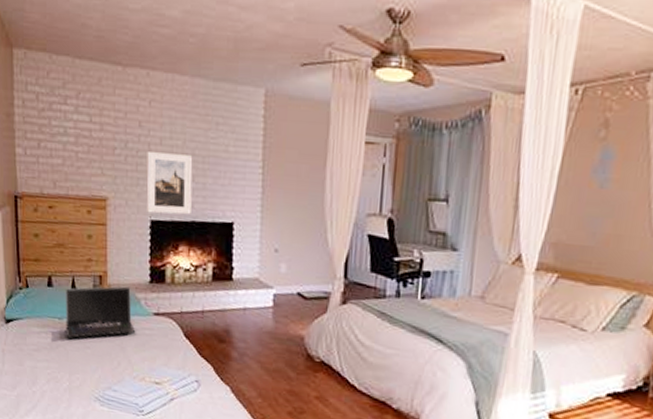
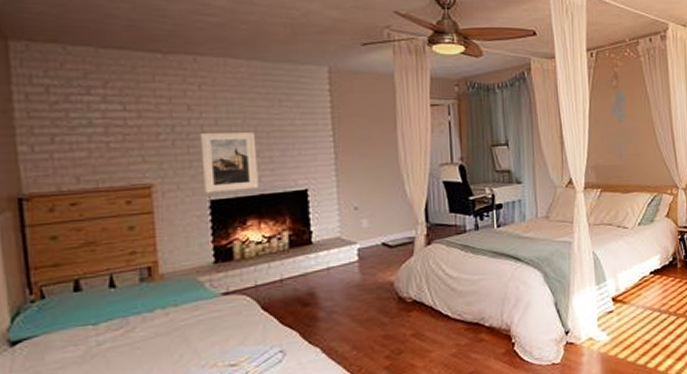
laptop computer: present [65,286,136,339] -> none [100,272,201,345]

